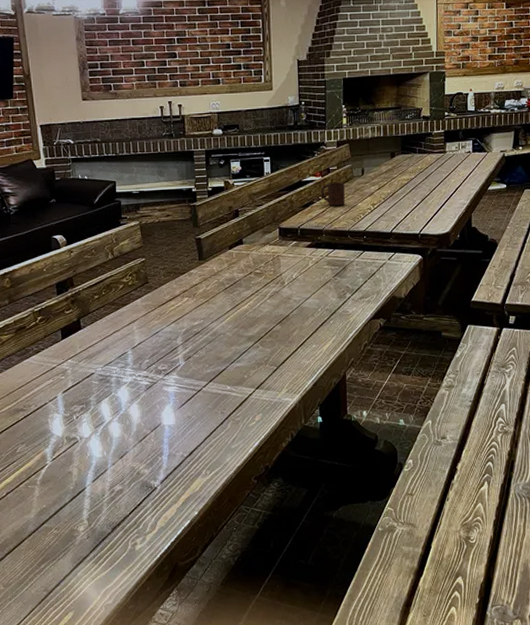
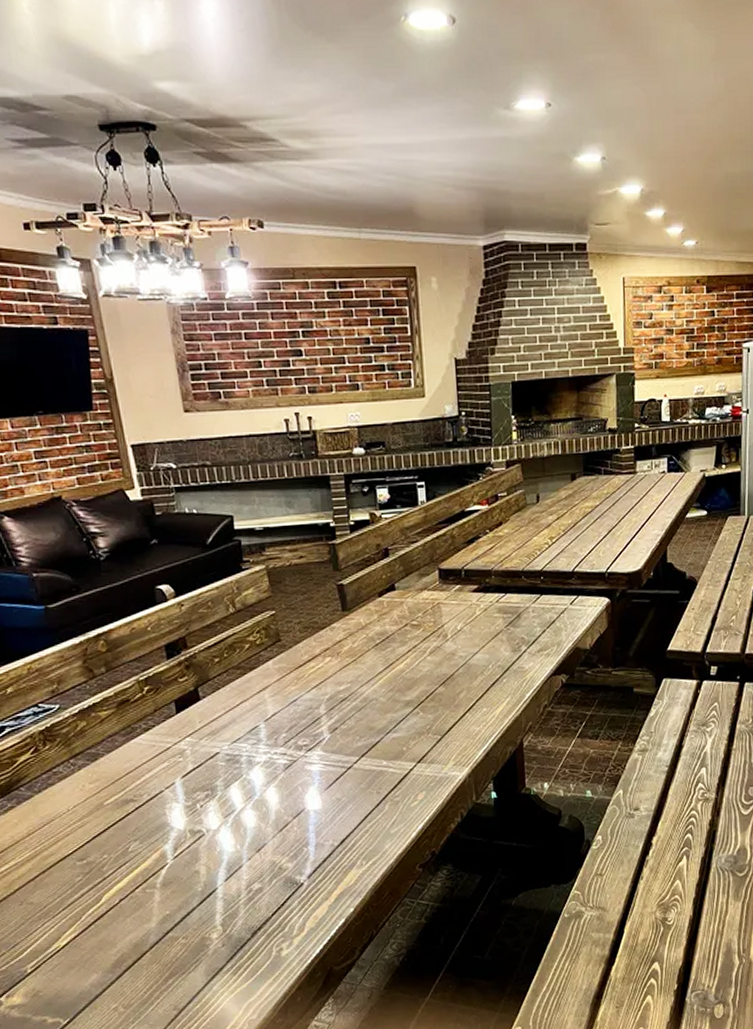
cup: present [320,182,345,206] -> none [487,512,517,541]

